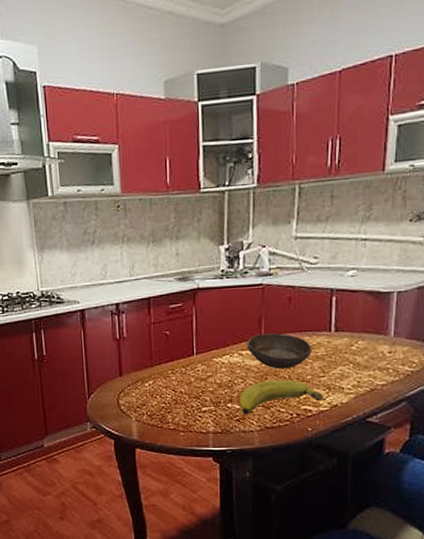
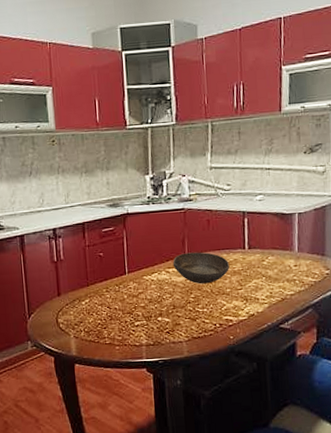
fruit: present [239,380,323,415] -> none [168,293,242,328]

